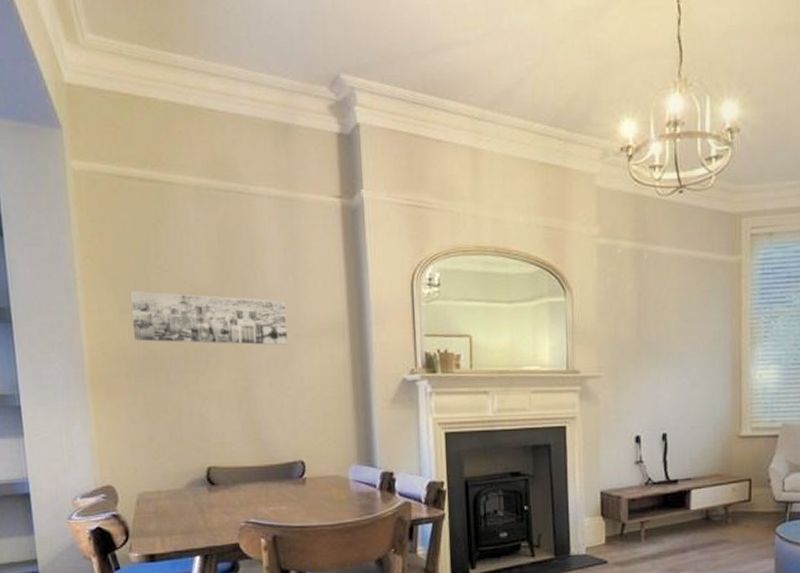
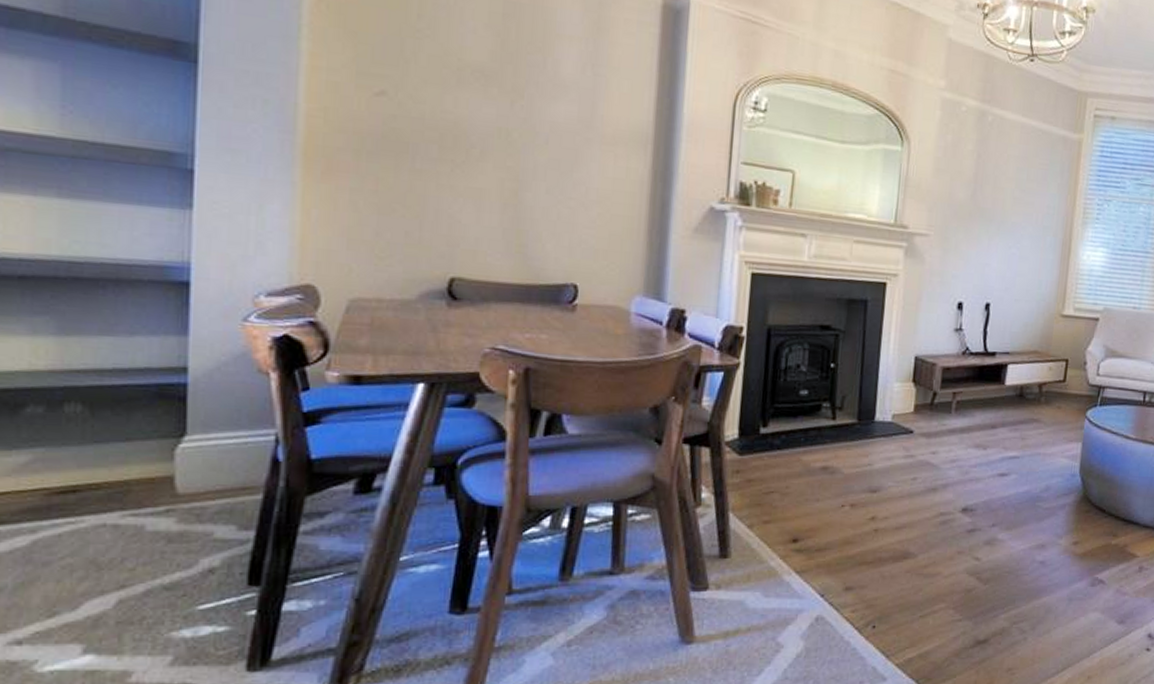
wall art: present [130,290,289,346] -> none [372,52,579,150]

